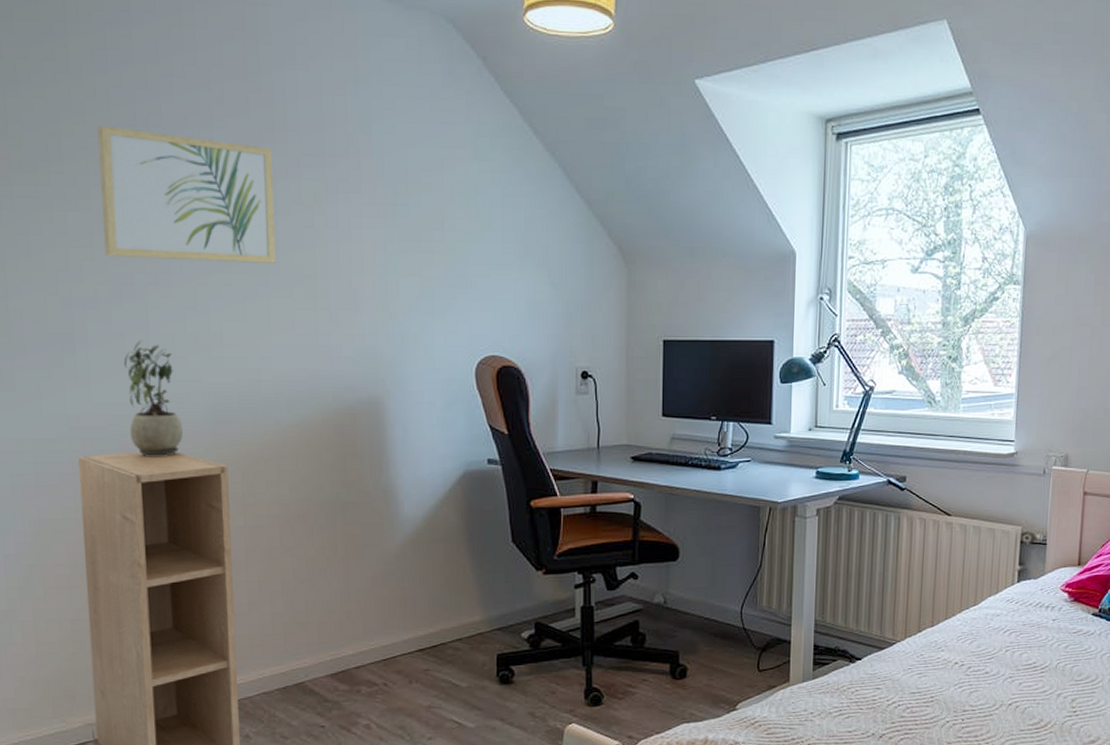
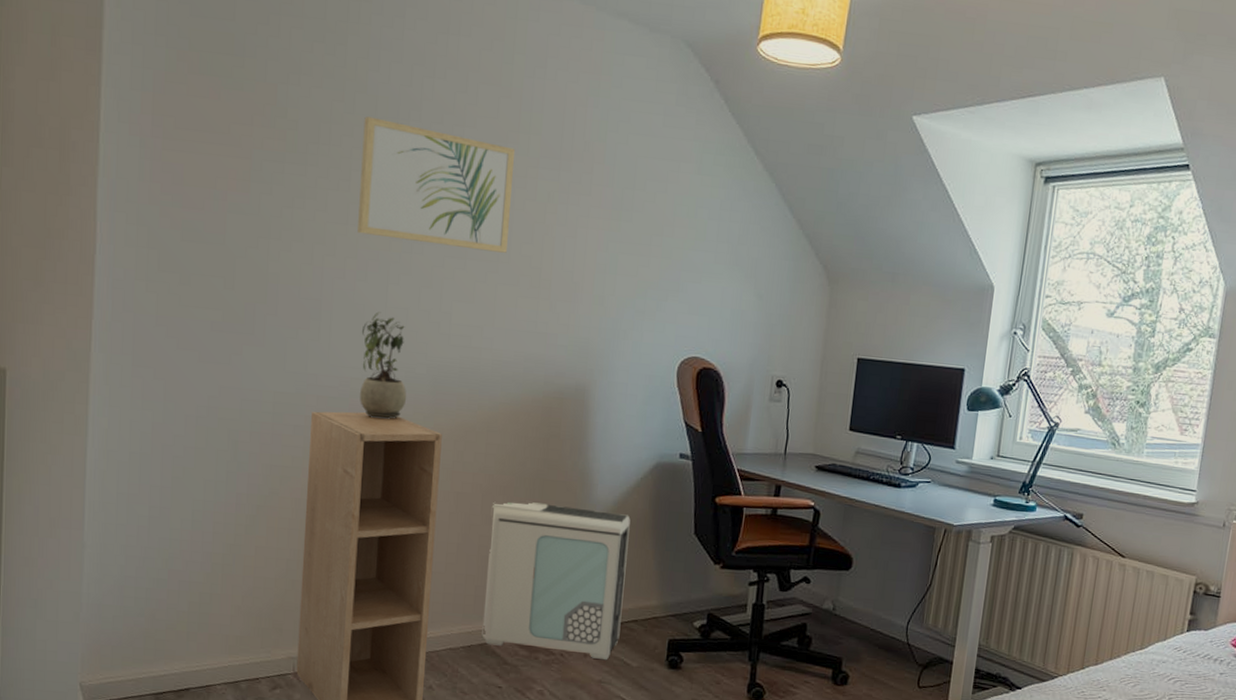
air purifier: none [291,527,445,685] -> present [482,501,631,661]

